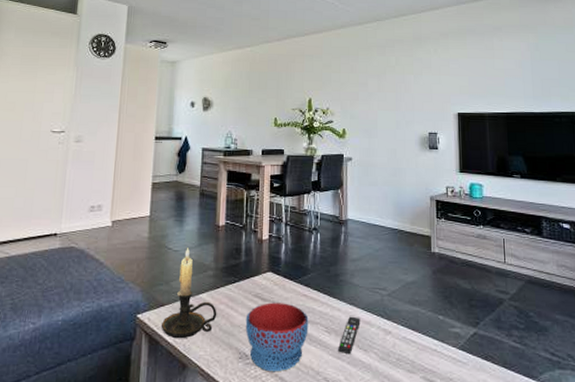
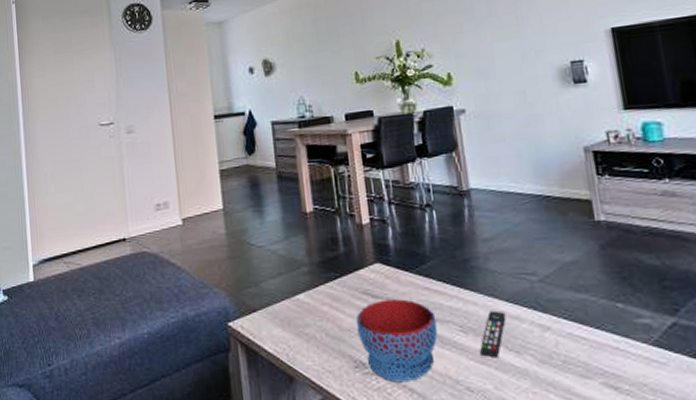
candle holder: present [161,248,217,339] -> none [256,242,321,348]

